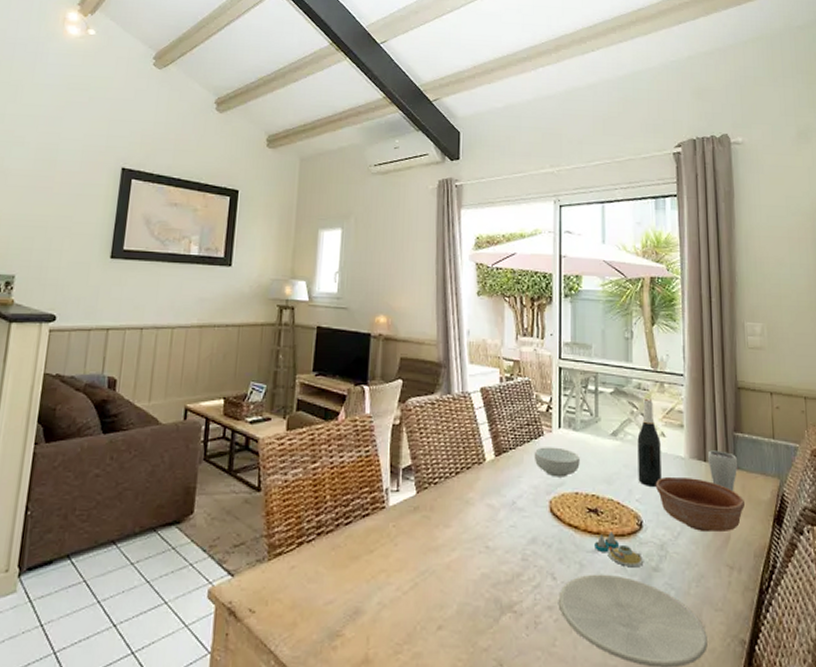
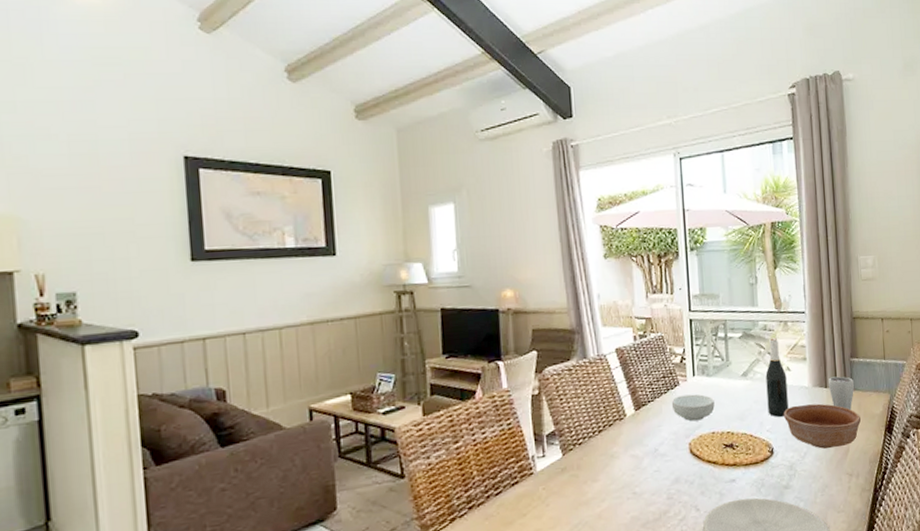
salt and pepper shaker set: present [594,532,644,568] -> none [732,461,776,489]

